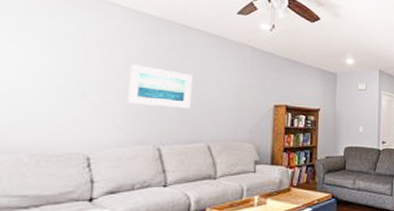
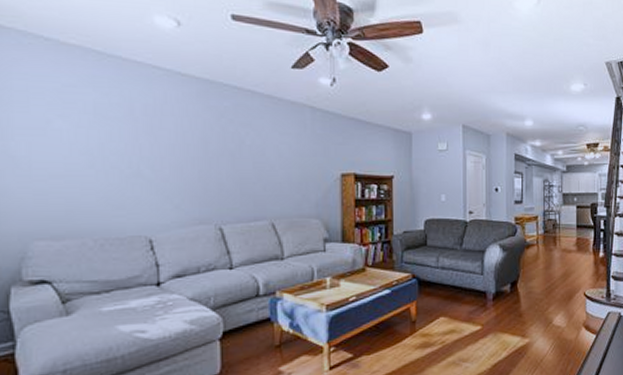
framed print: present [128,64,193,108] -> none [183,135,249,182]

